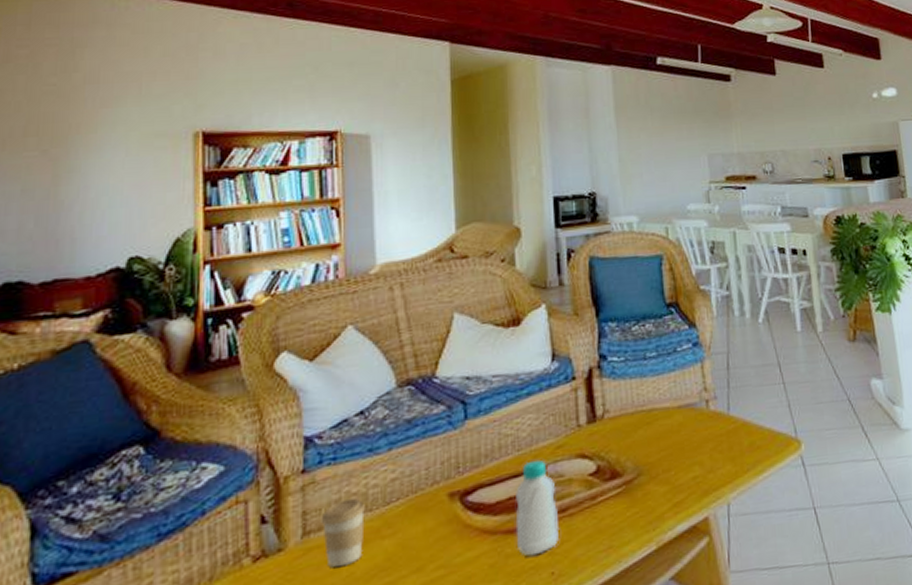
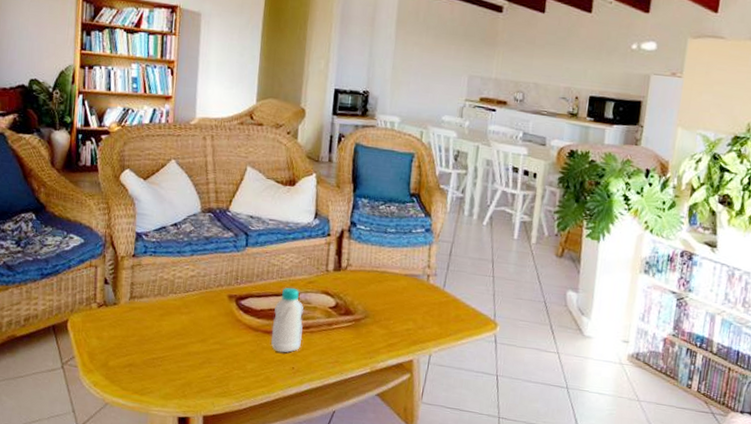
coffee cup: present [321,498,365,567] -> none [142,281,172,325]

